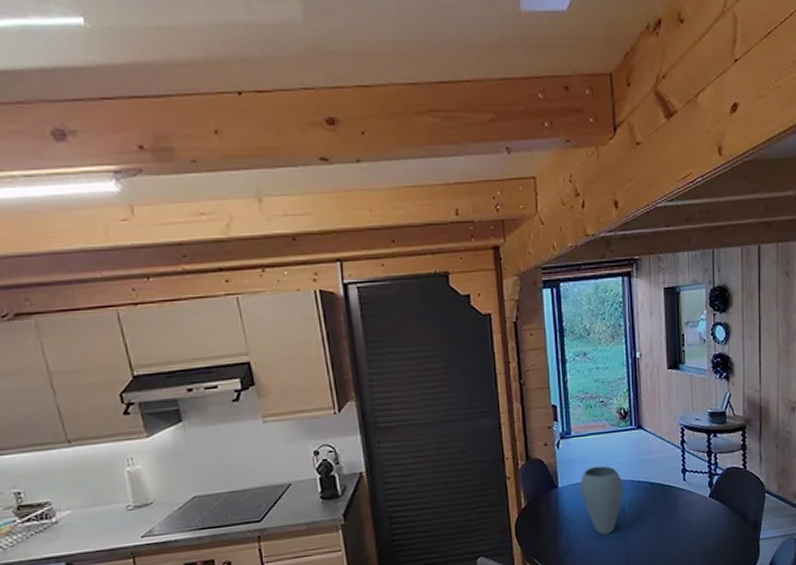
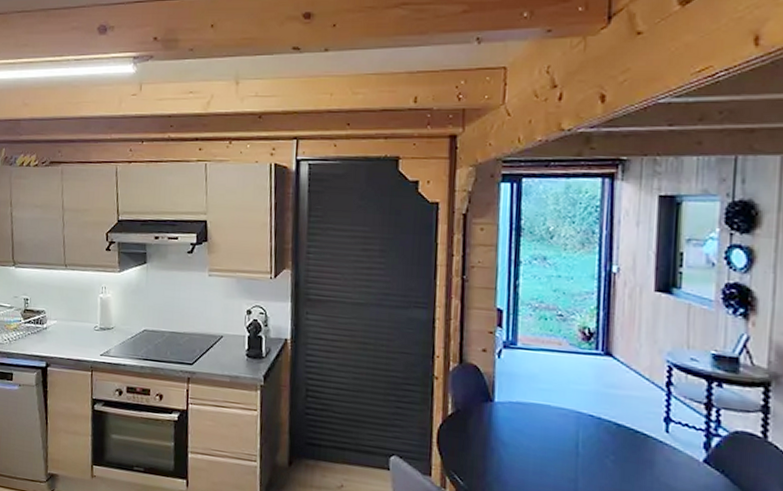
vase: present [580,466,623,535] -> none [522,387,578,472]

